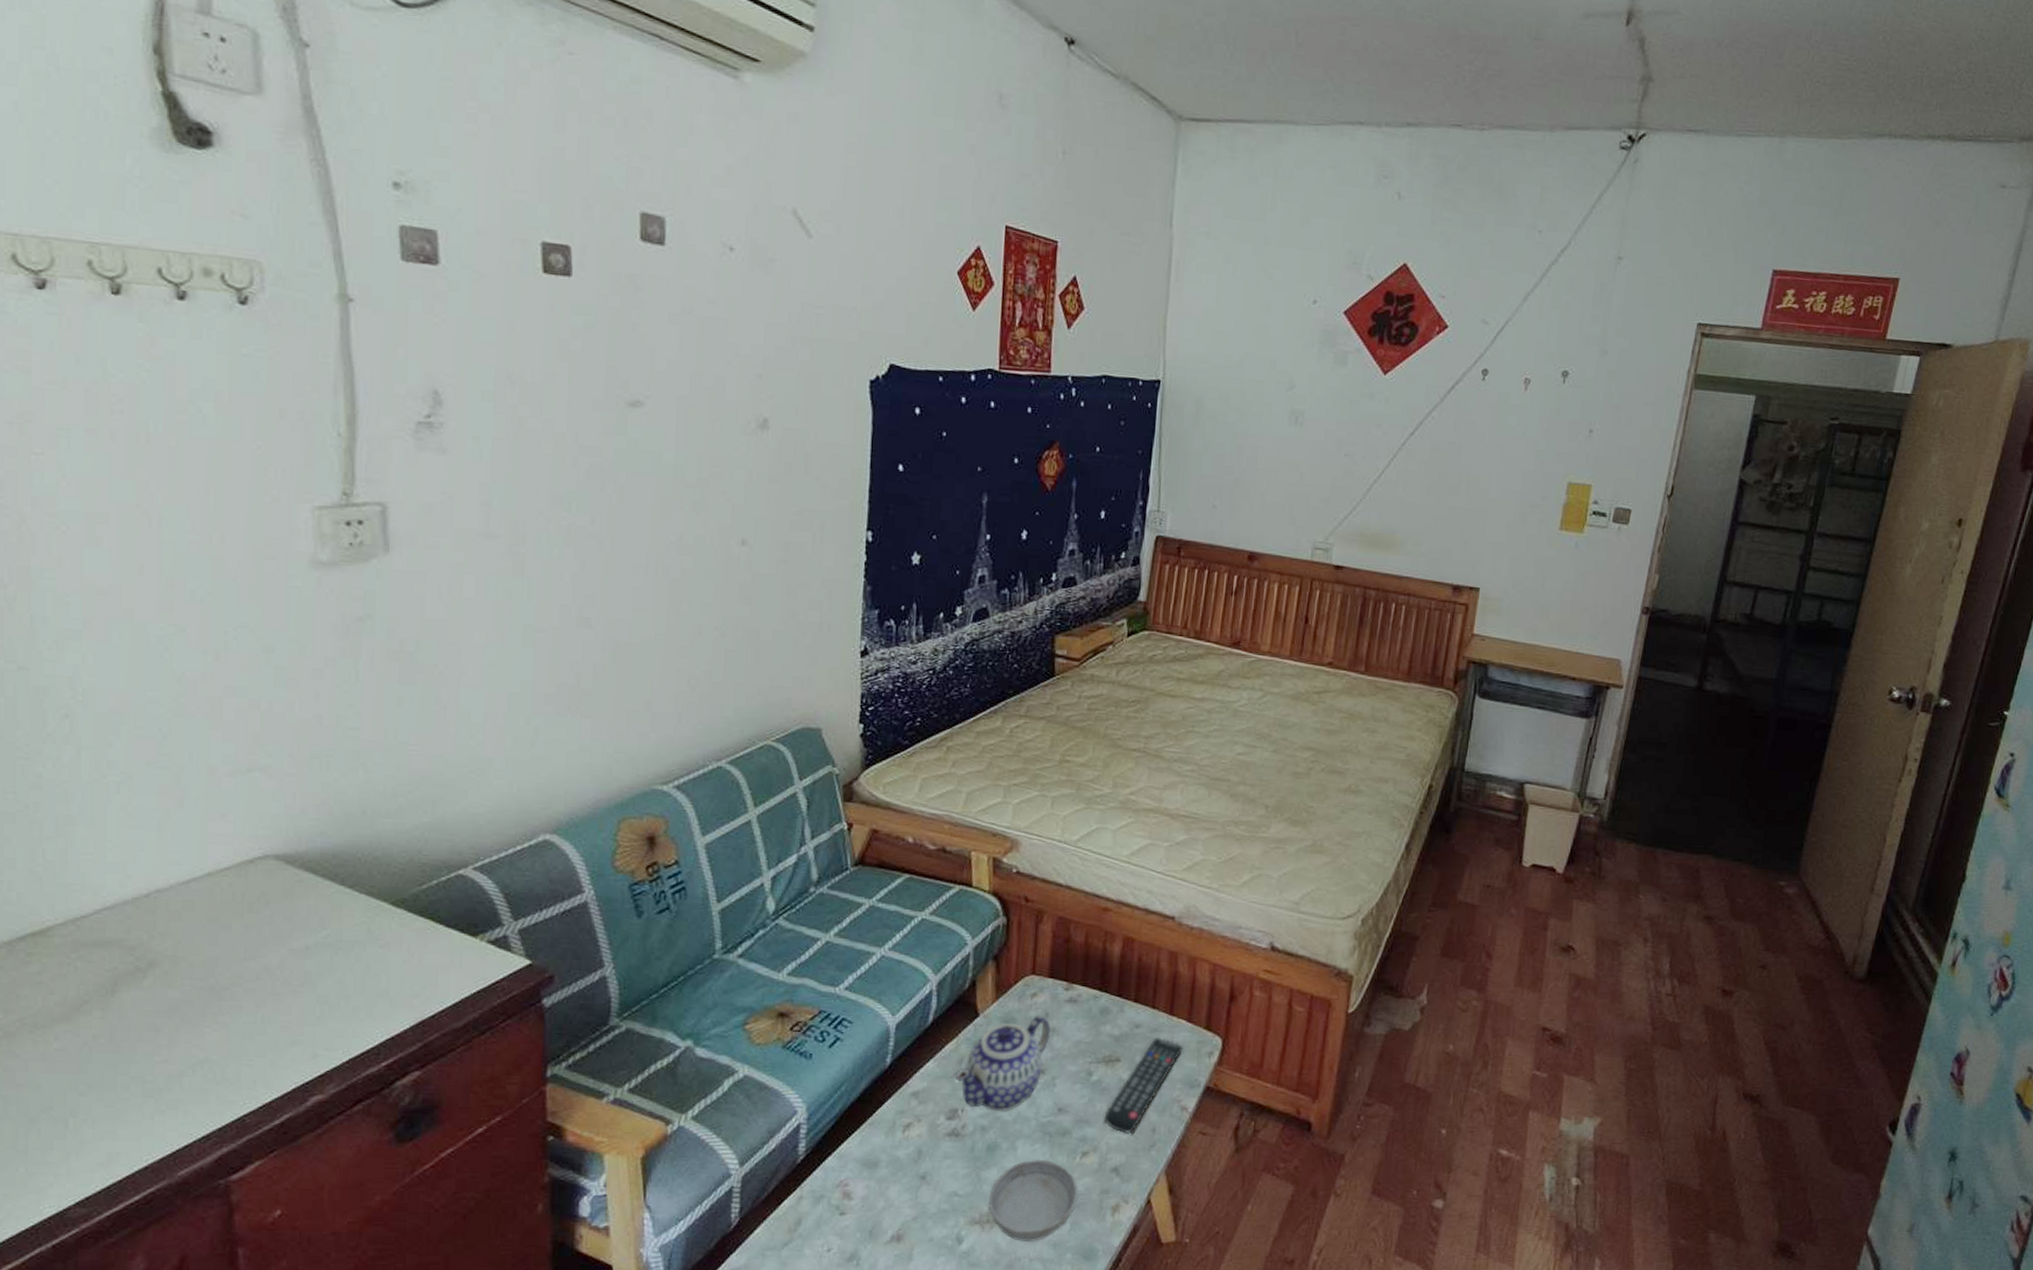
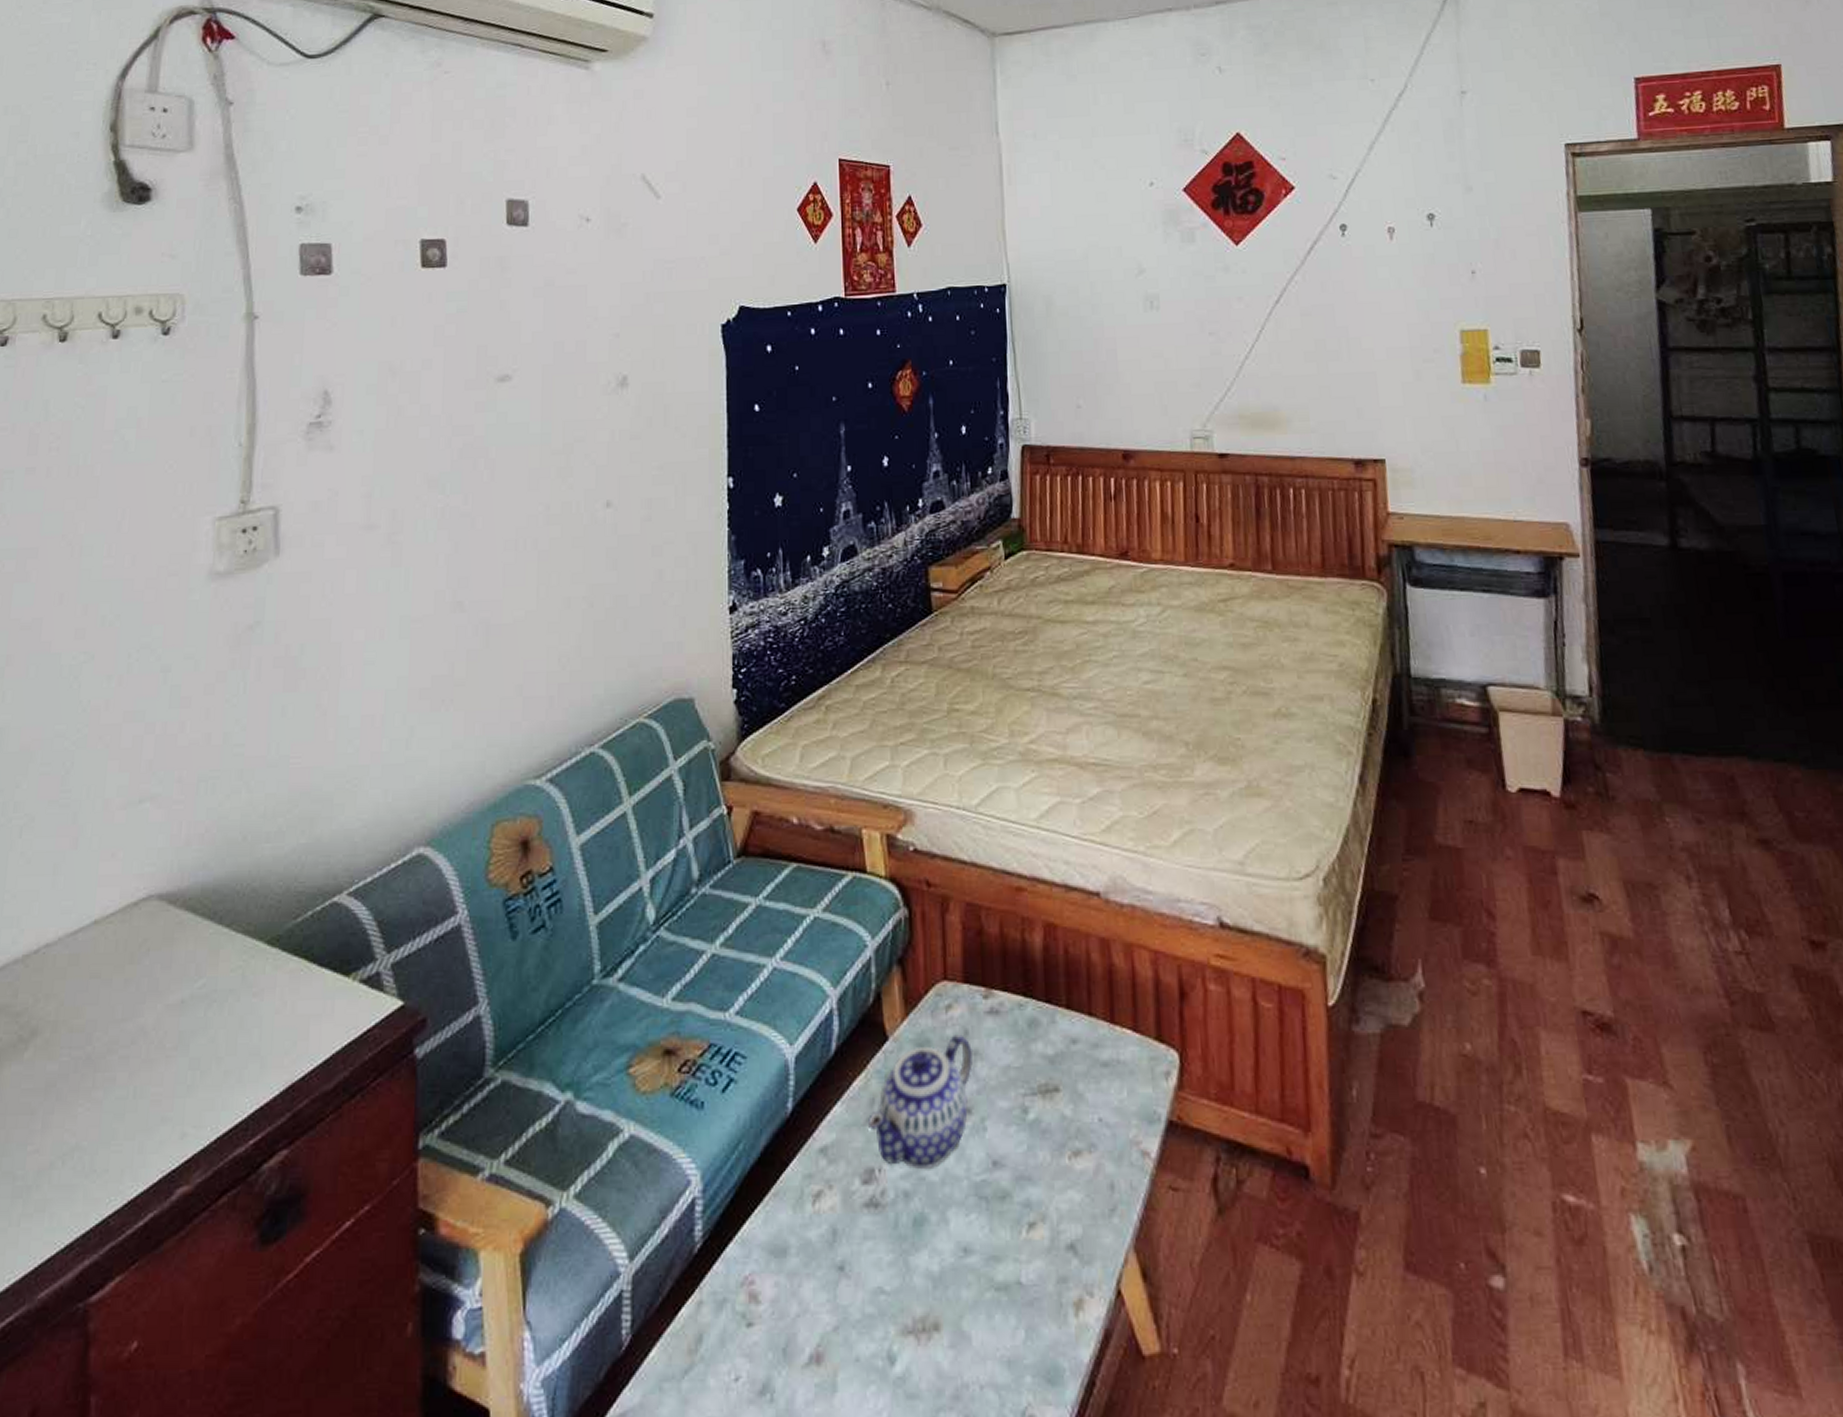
bowl: present [988,1160,1080,1243] -> none [921,1237,1032,1361]
remote control: present [1104,1037,1184,1133] -> none [1049,1054,1133,1193]

